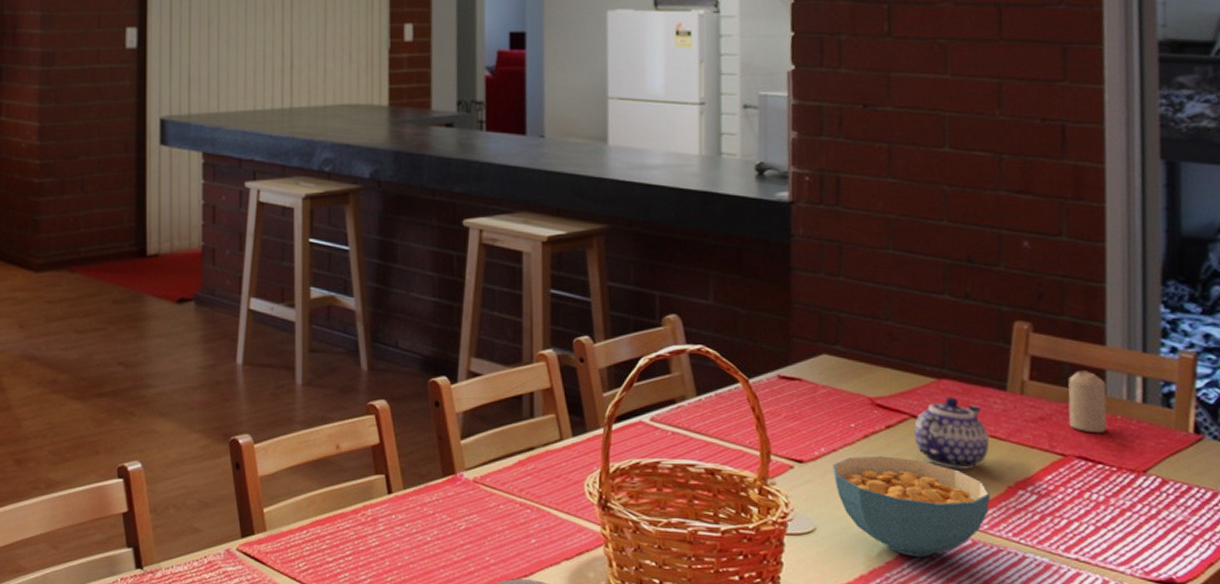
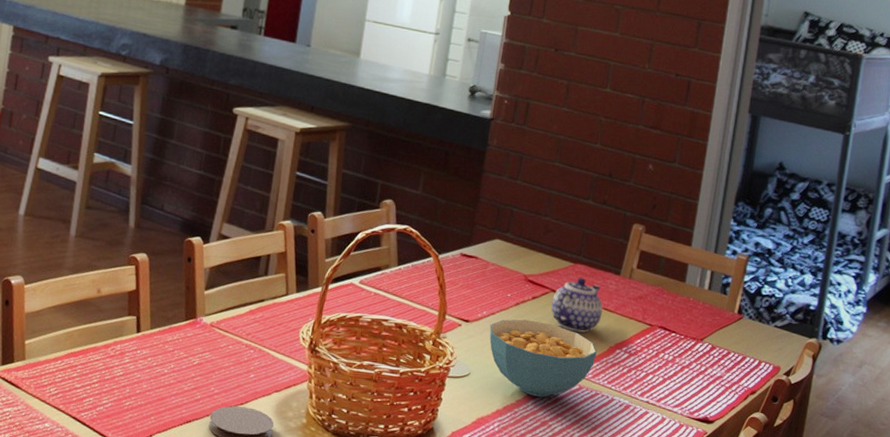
candle: present [1068,370,1107,434] -> none [658,263,687,311]

